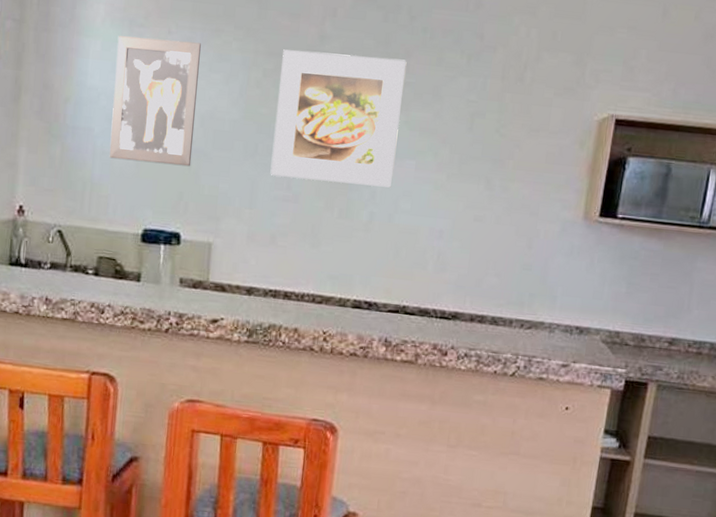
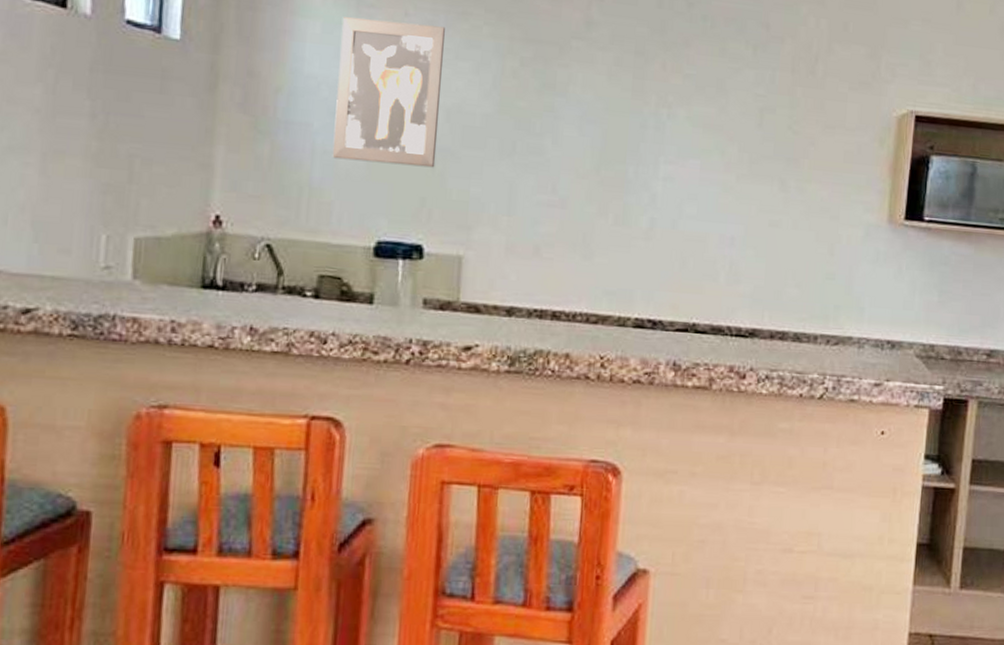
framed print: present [270,49,407,188] -> none [531,36,686,190]

